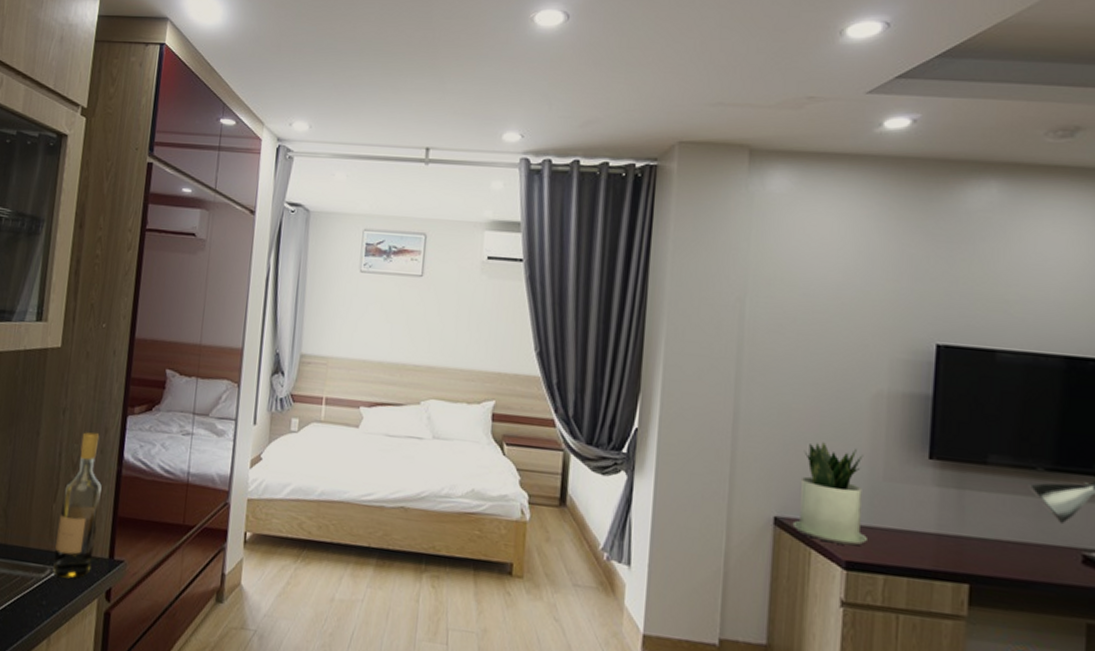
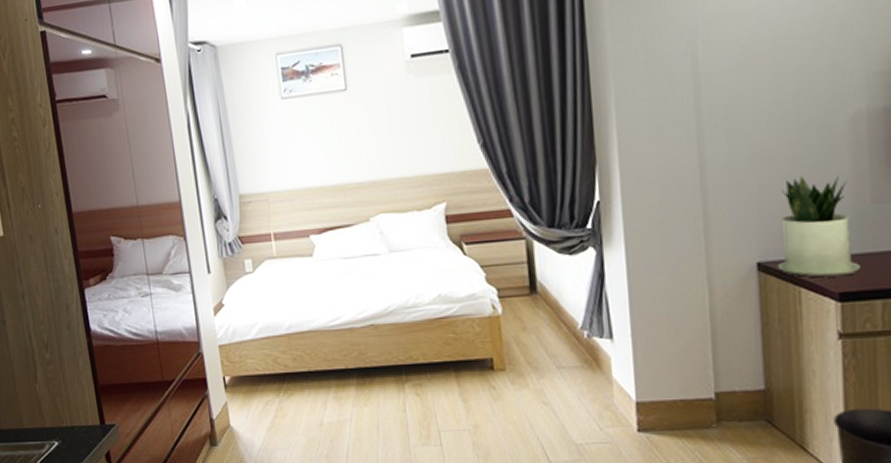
bottle: present [52,431,103,579] -> none [42,310,87,450]

